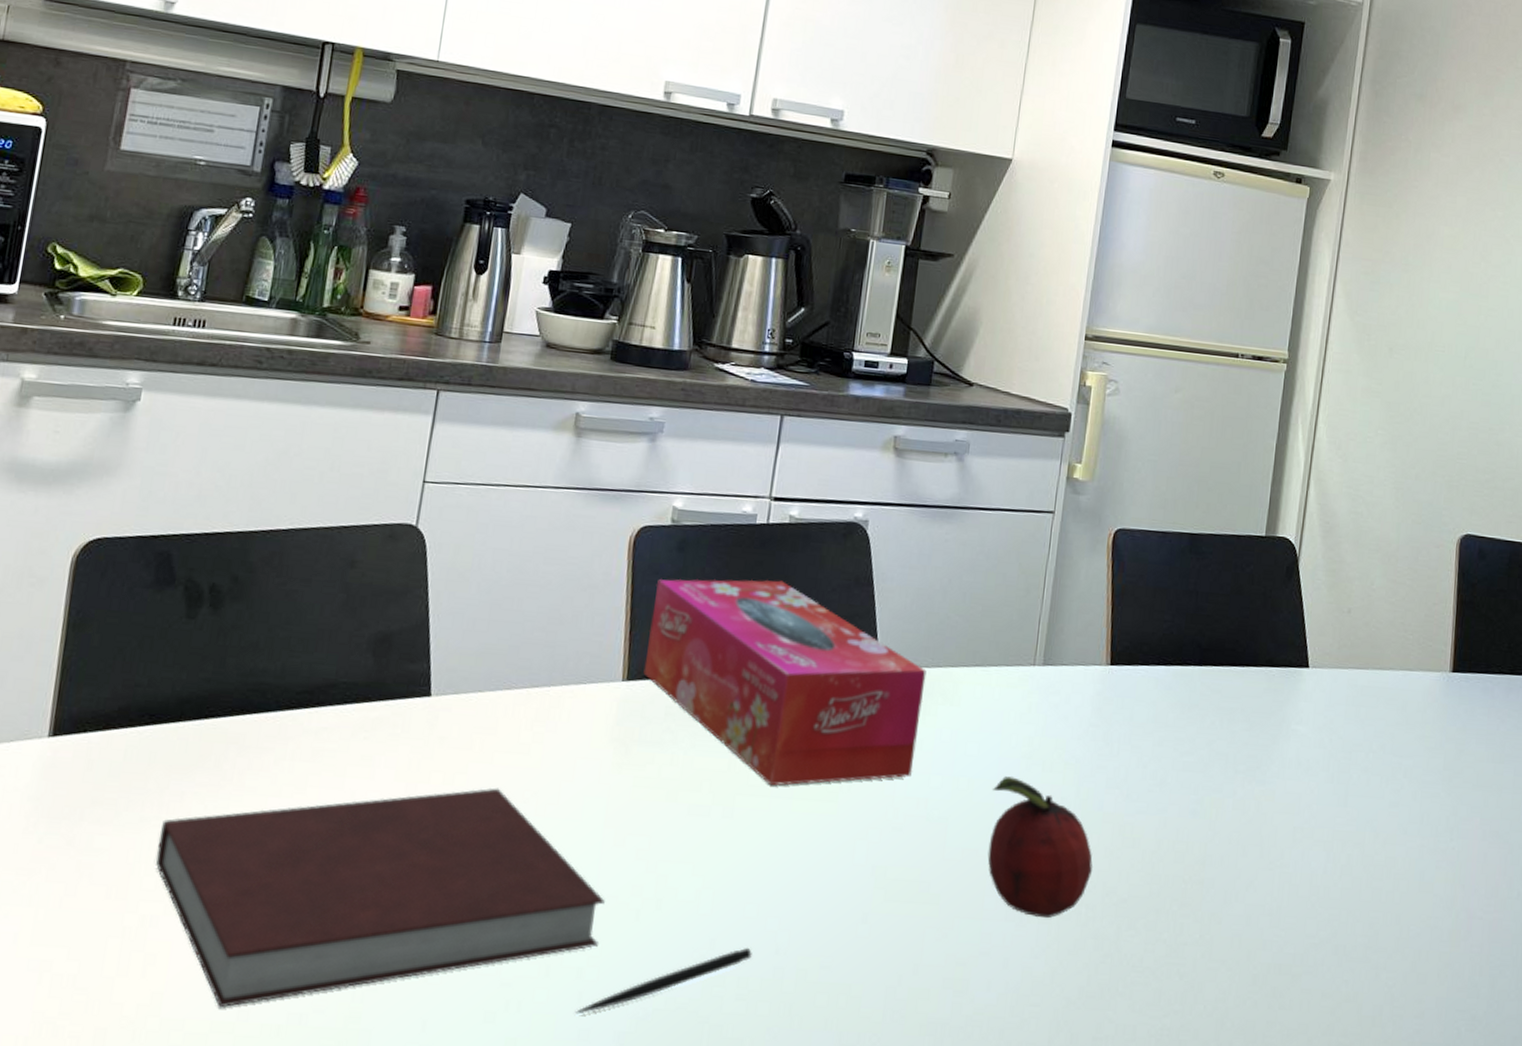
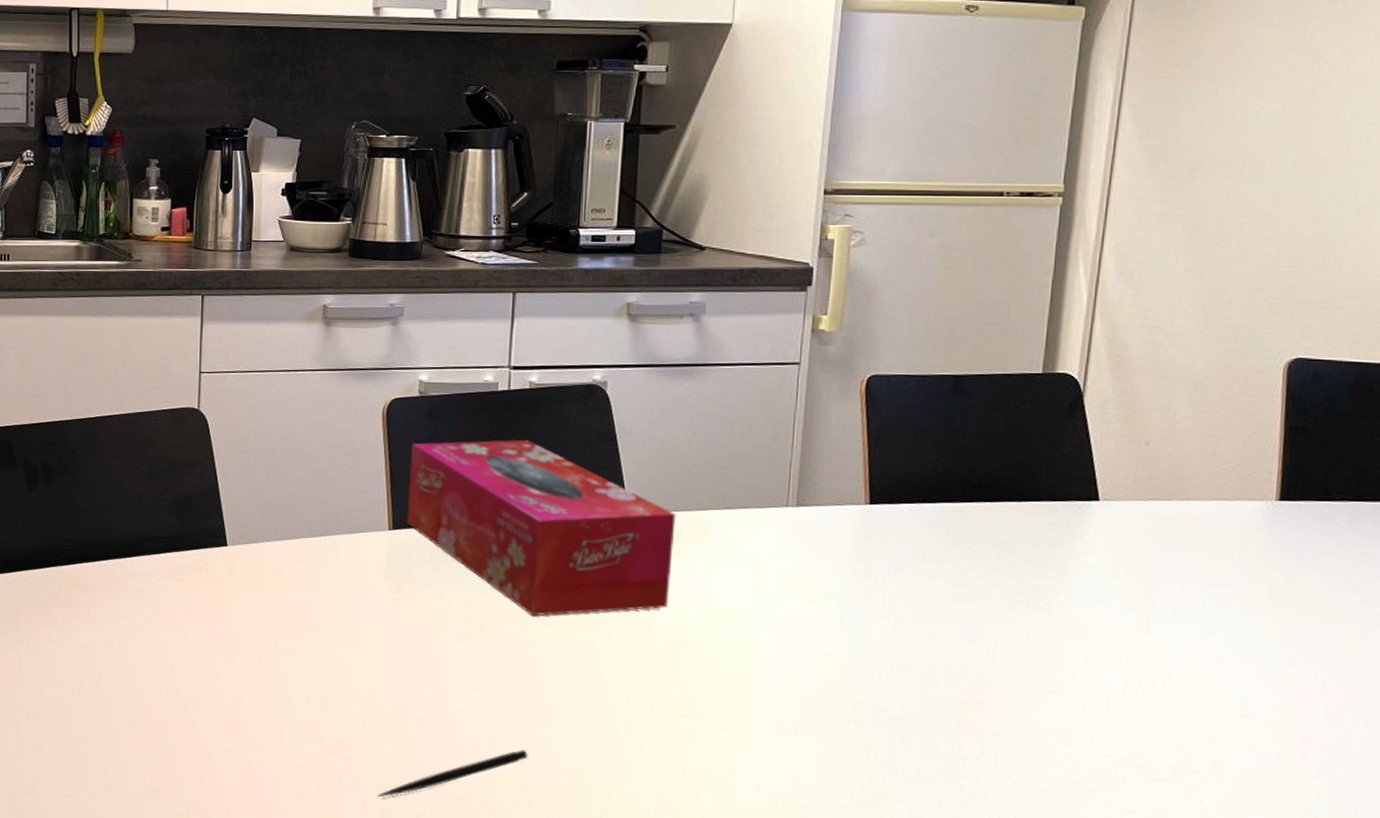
notebook: present [155,787,605,1009] -> none [32,618,392,782]
fruit: present [987,776,1093,918] -> none [750,607,860,732]

